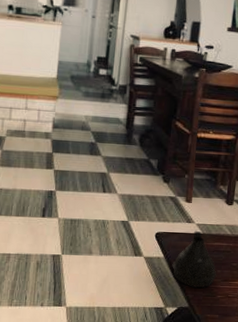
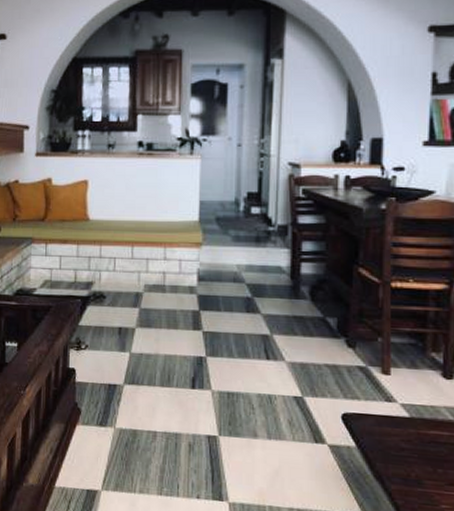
teapot: present [172,230,217,289] -> none [369,412,438,494]

